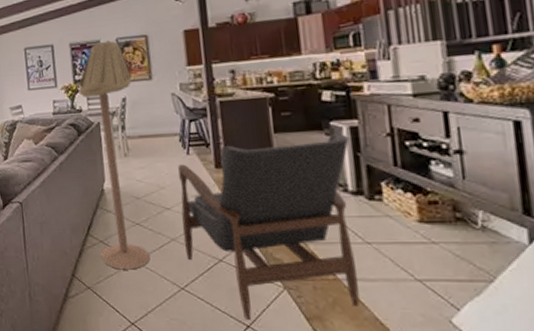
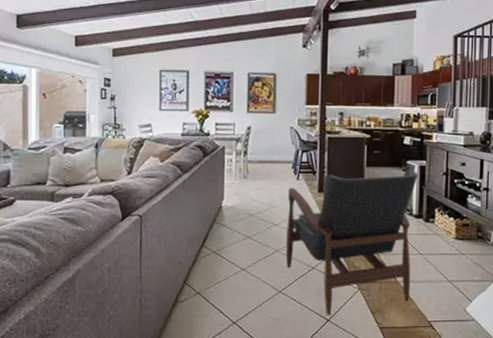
floor lamp: present [78,40,150,270] -> none [208,74,258,277]

